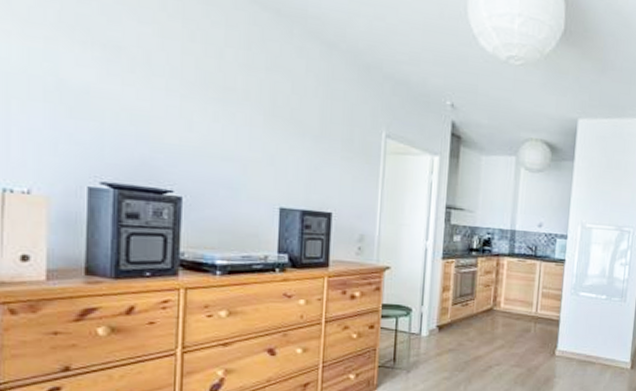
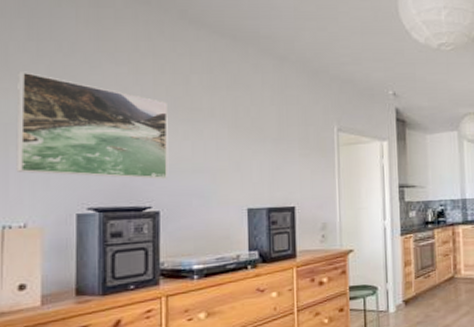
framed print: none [19,13,196,163] -> present [16,72,169,180]

